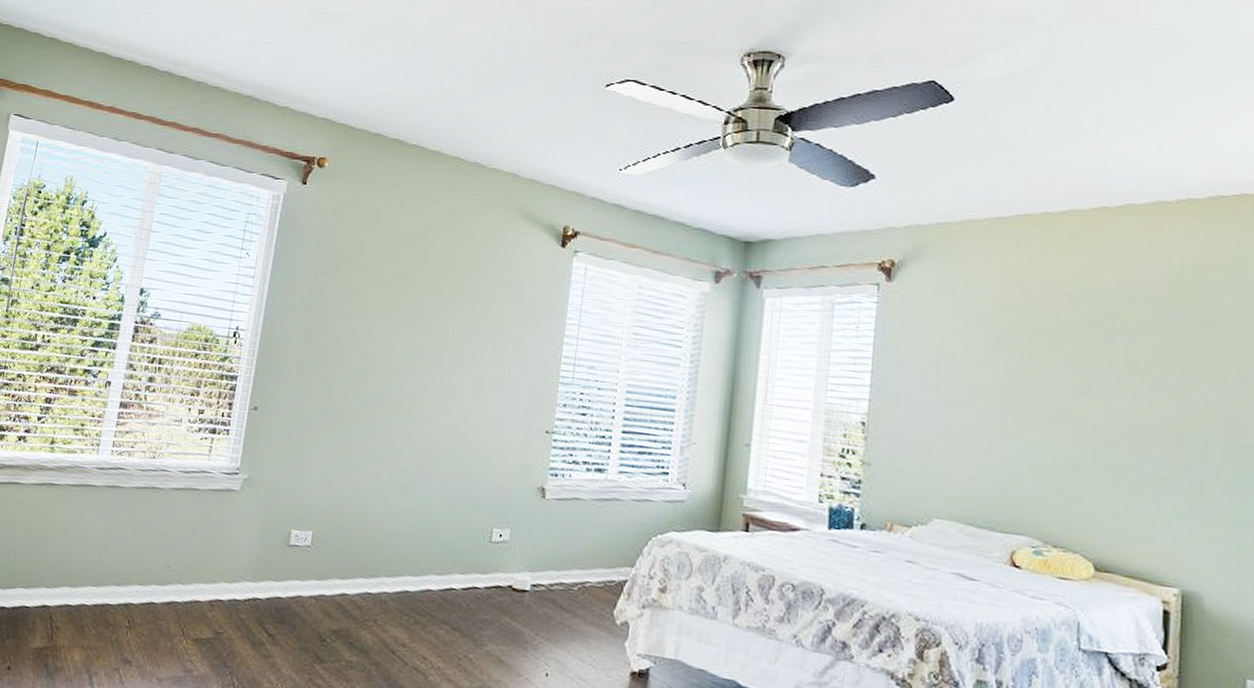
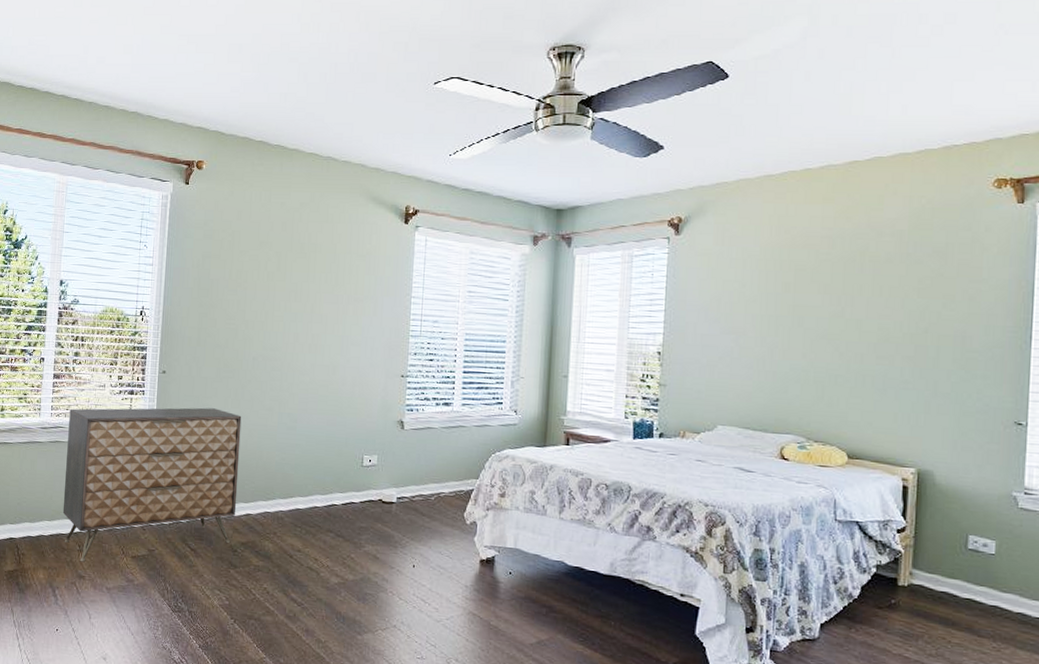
dresser: none [110,446,346,643] -> present [62,407,242,562]

